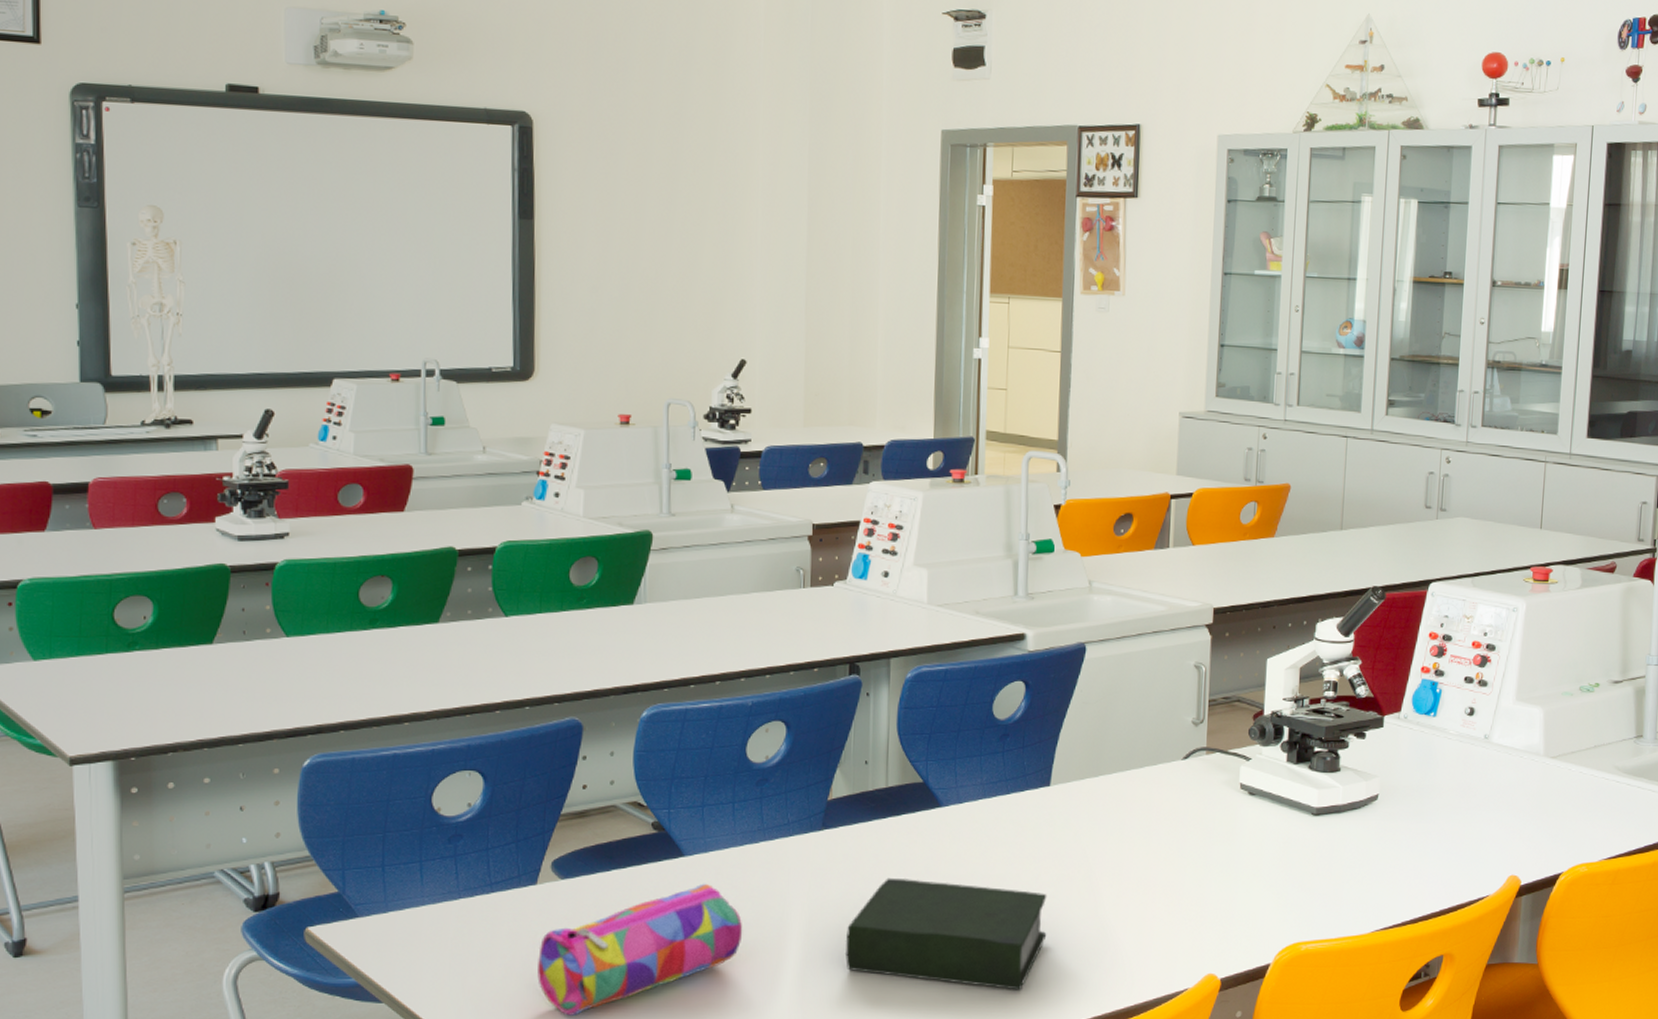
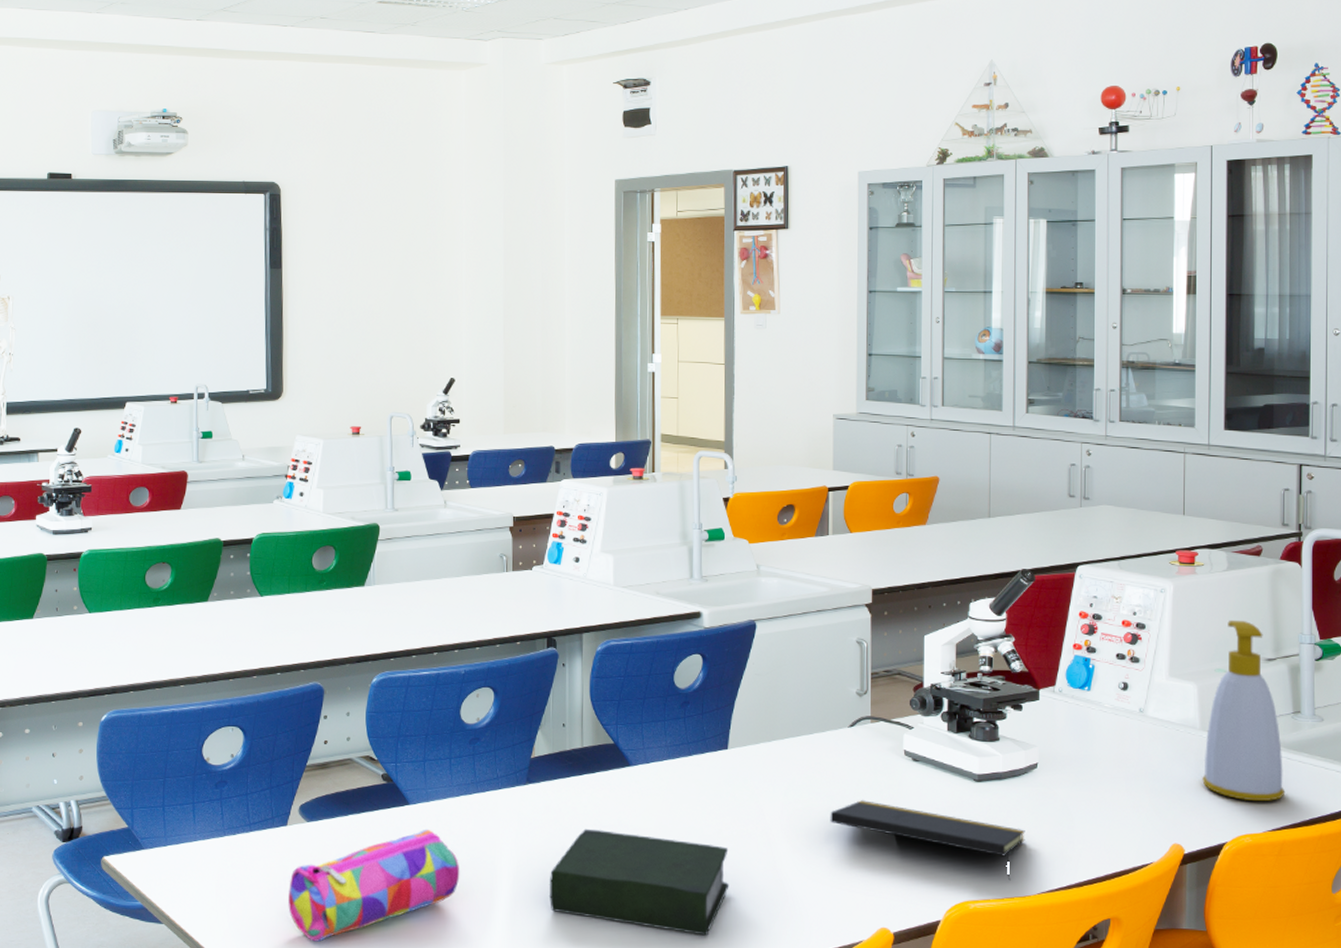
notepad: none [1158,837,1362,919] -> present [830,799,1025,881]
soap bottle: none [1542,640,1623,830] -> present [1202,619,1286,802]

